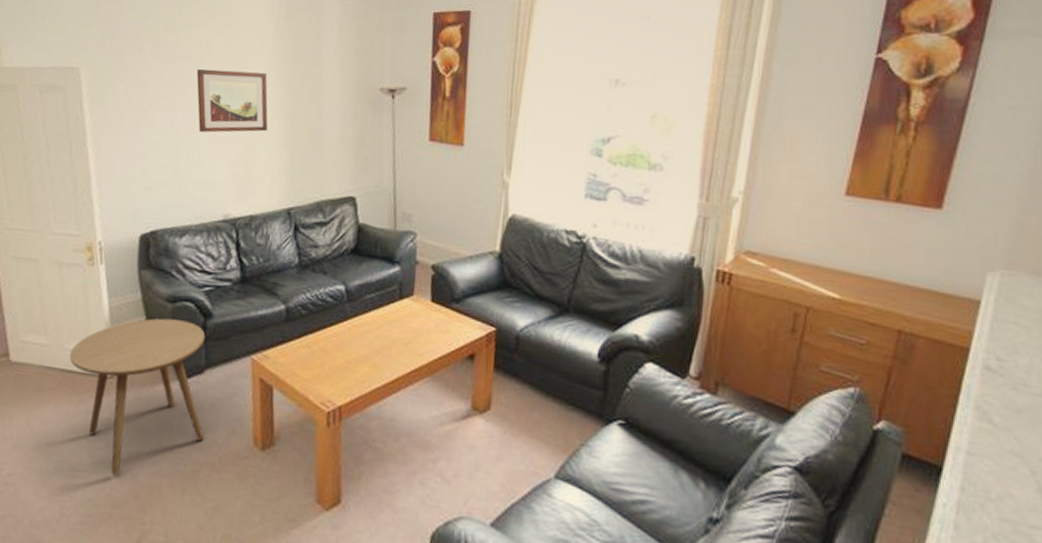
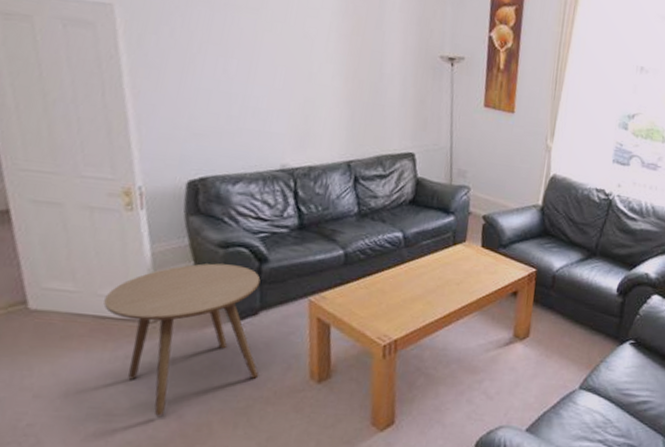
wall art: present [196,68,268,133] -> none [252,19,329,87]

